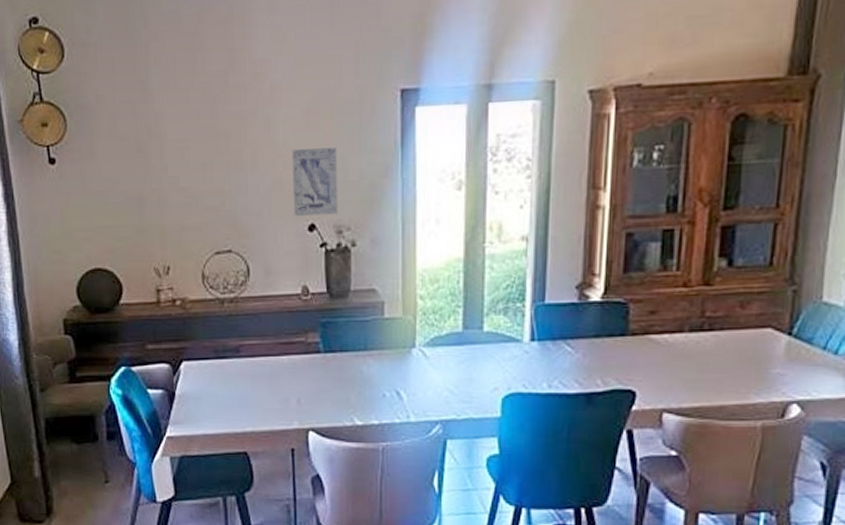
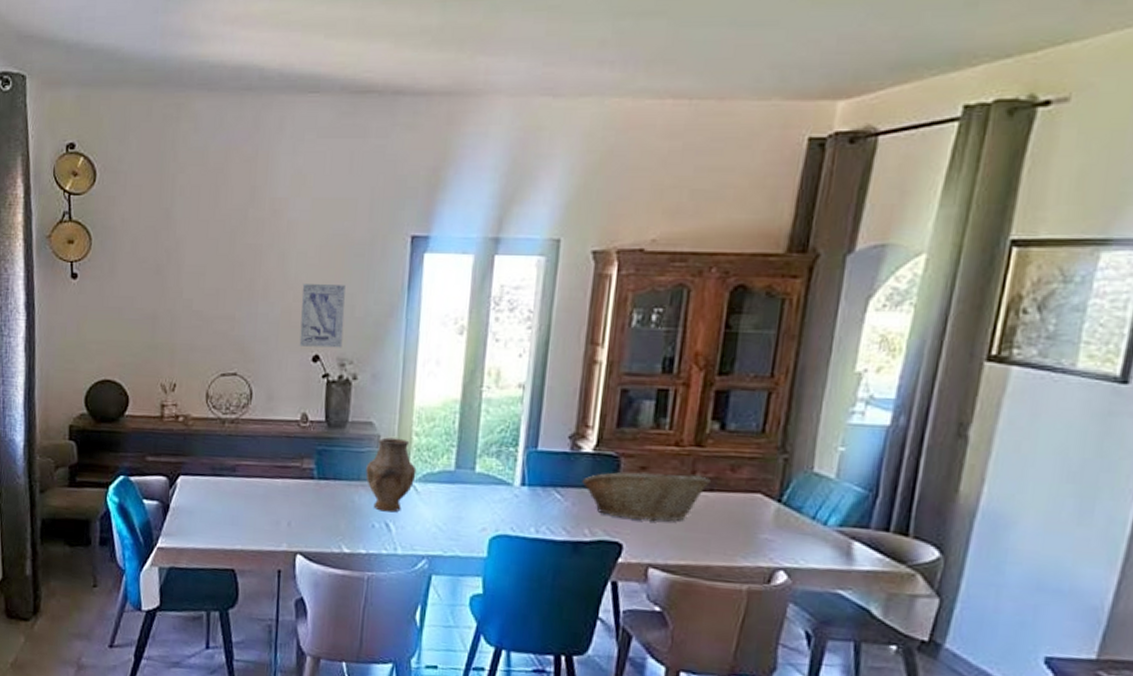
vase: none [372,303,424,380] -> present [365,437,417,512]
fruit basket: none [592,315,720,365] -> present [582,471,711,522]

